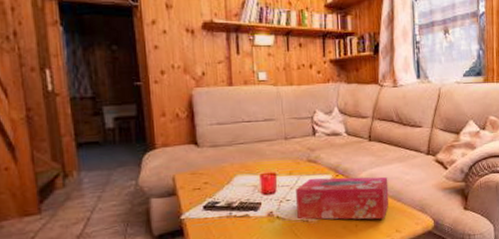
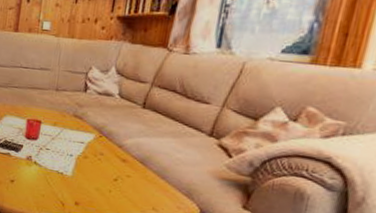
tissue box: present [295,176,389,220] -> none [53,133,156,193]

